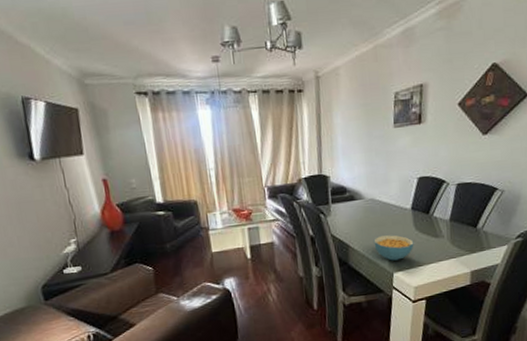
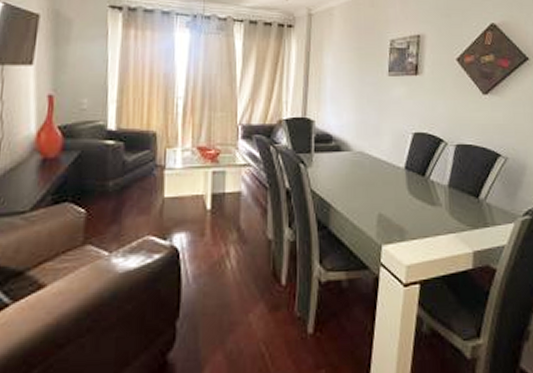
cereal bowl: present [373,235,414,261] -> none [360,197,407,230]

